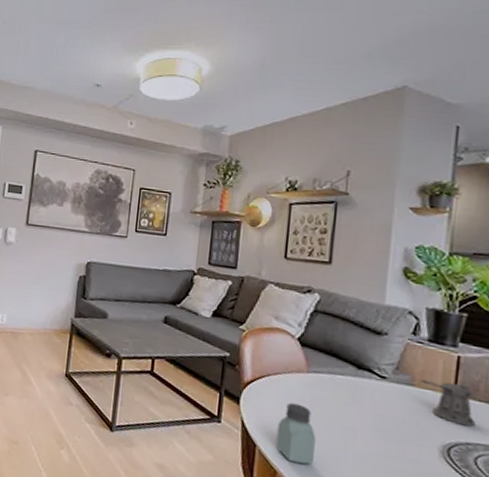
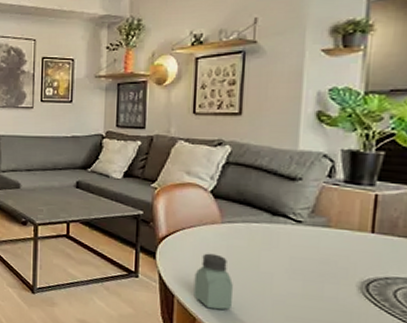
pepper shaker: present [421,379,475,427] -> none [337,220,394,262]

